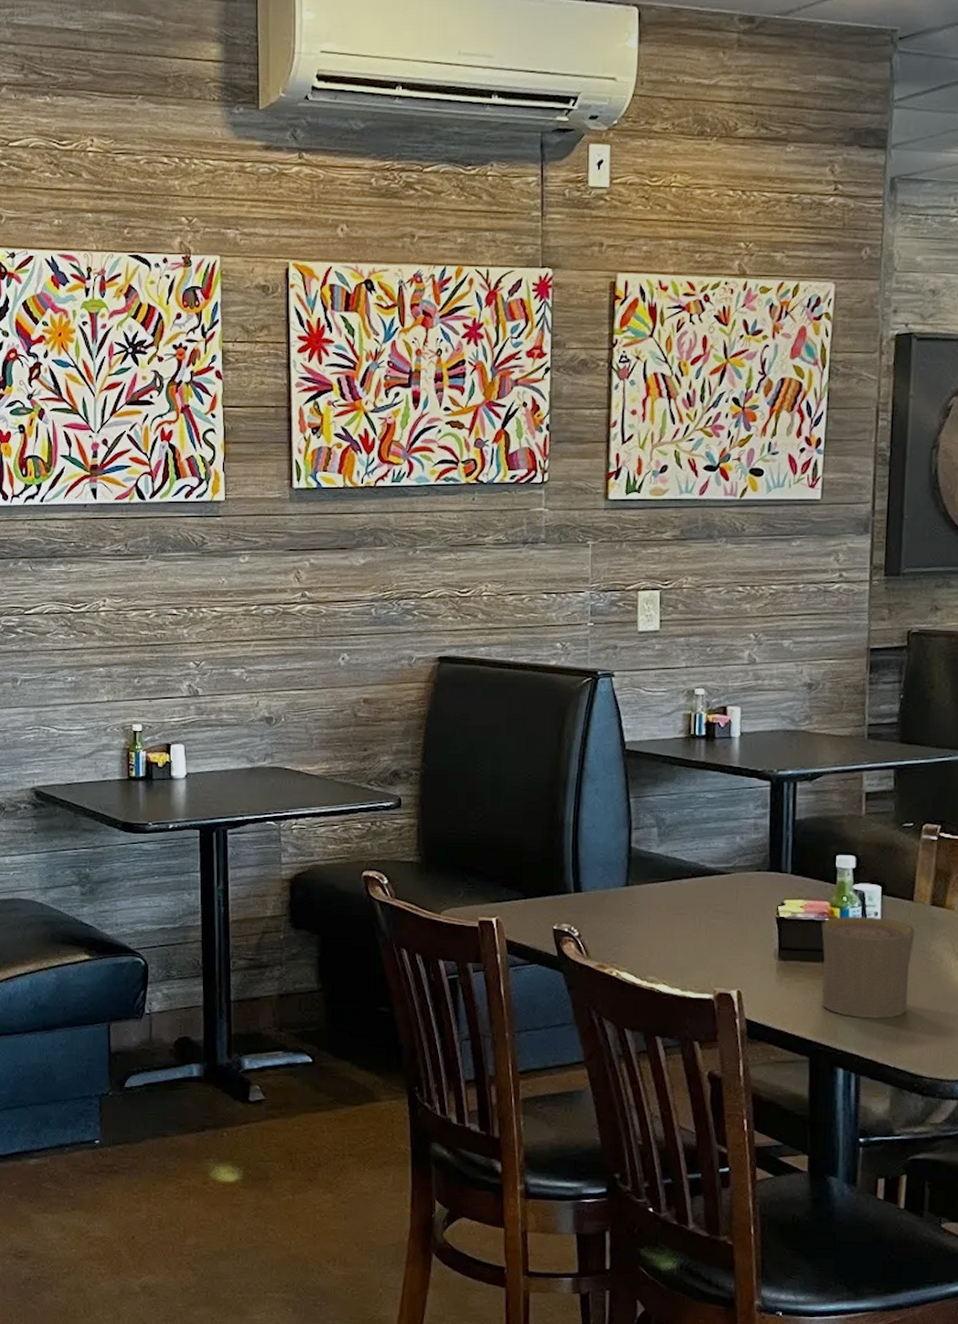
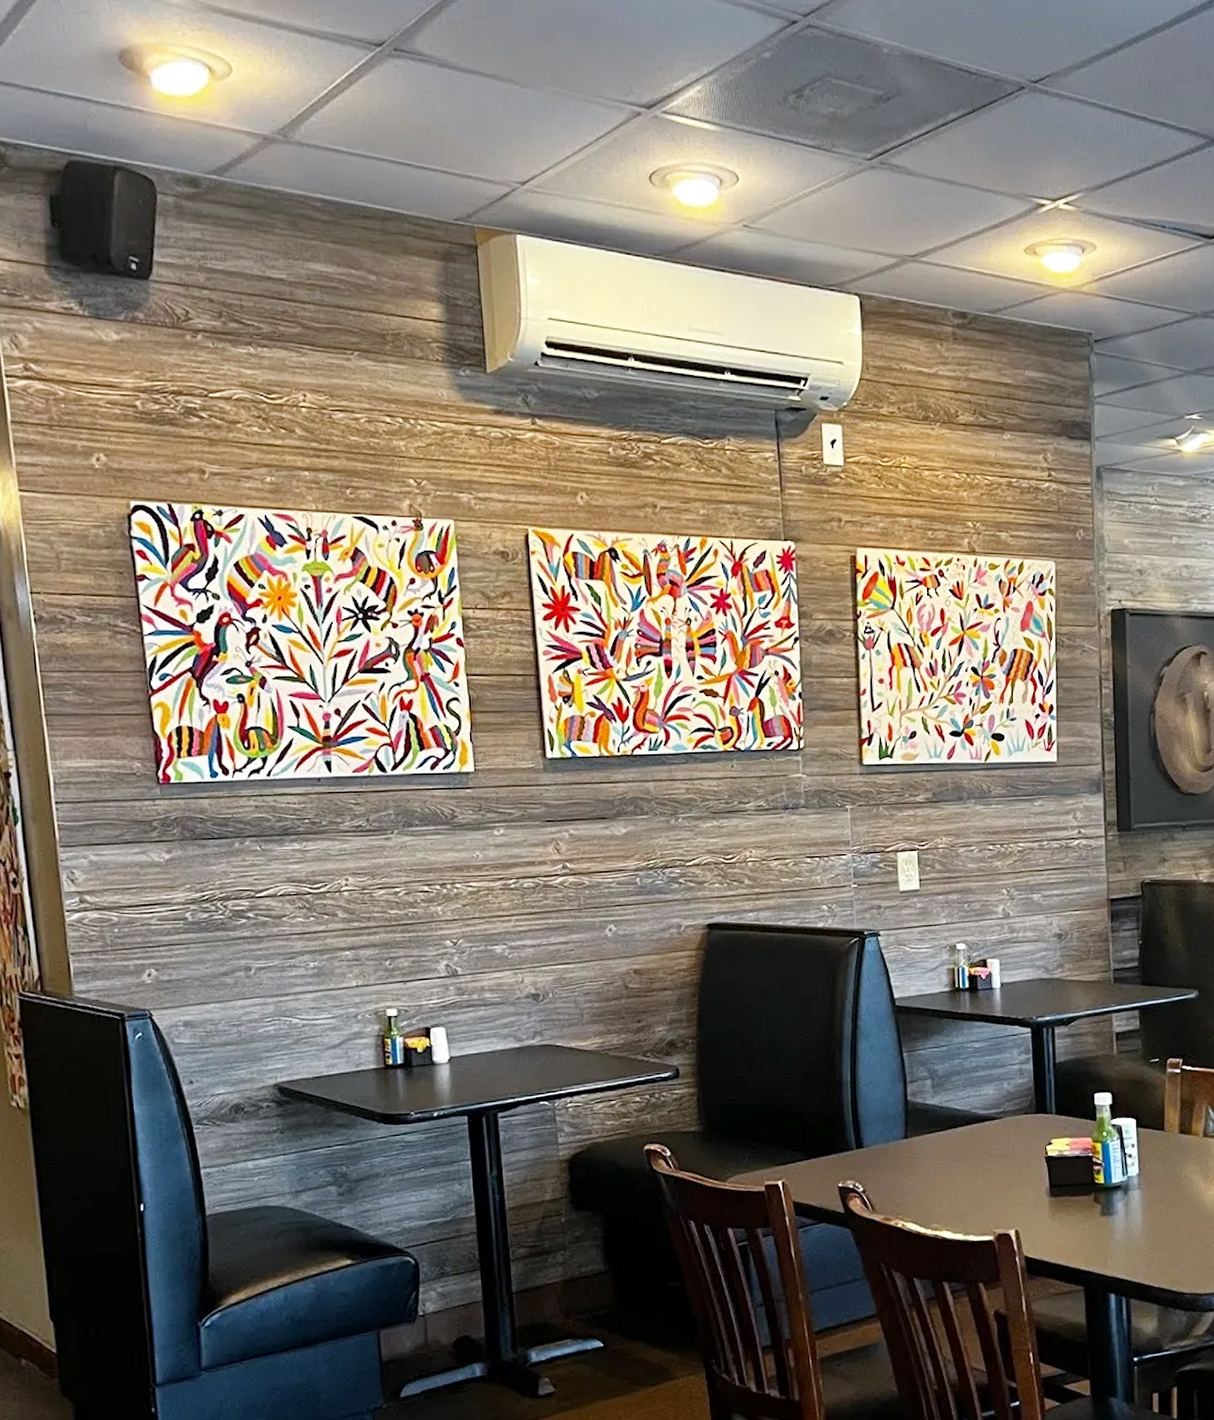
cup: present [821,916,916,1019] -> none [1086,1148,1168,1245]

